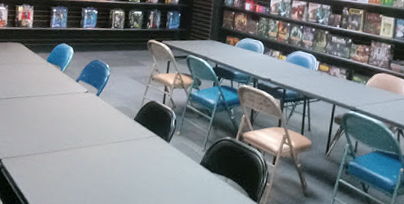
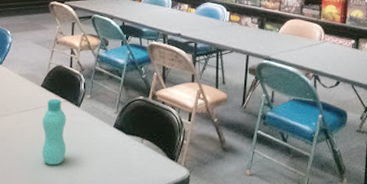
bottle: none [130,132,156,197] -> present [42,98,67,166]

